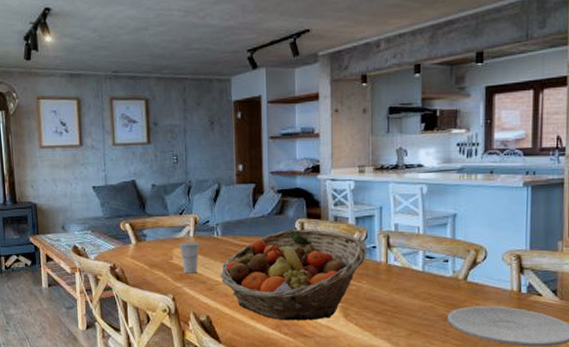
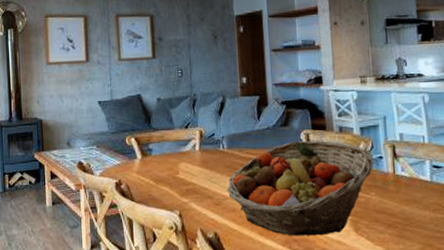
cup: present [179,242,200,274] -> none [185,155,206,189]

